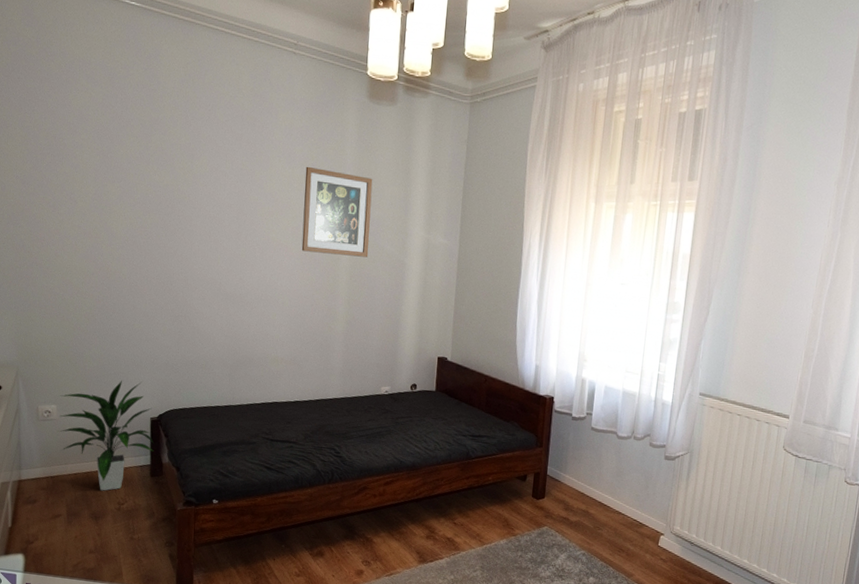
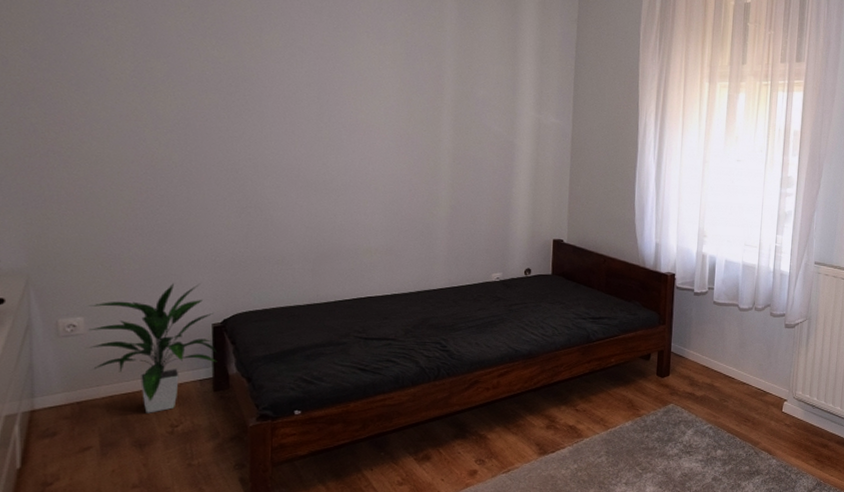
wall art: present [301,166,373,258] -> none [396,42,476,139]

